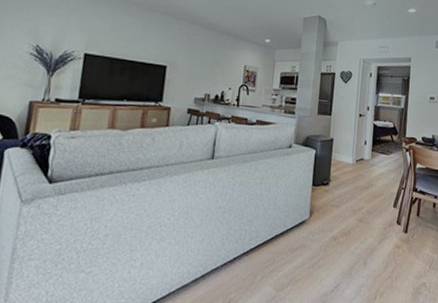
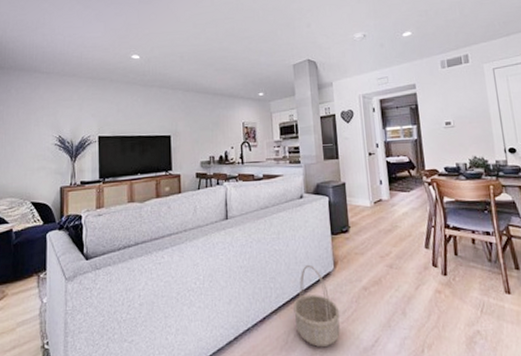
basket: none [263,212,308,290] -> present [292,265,340,348]

